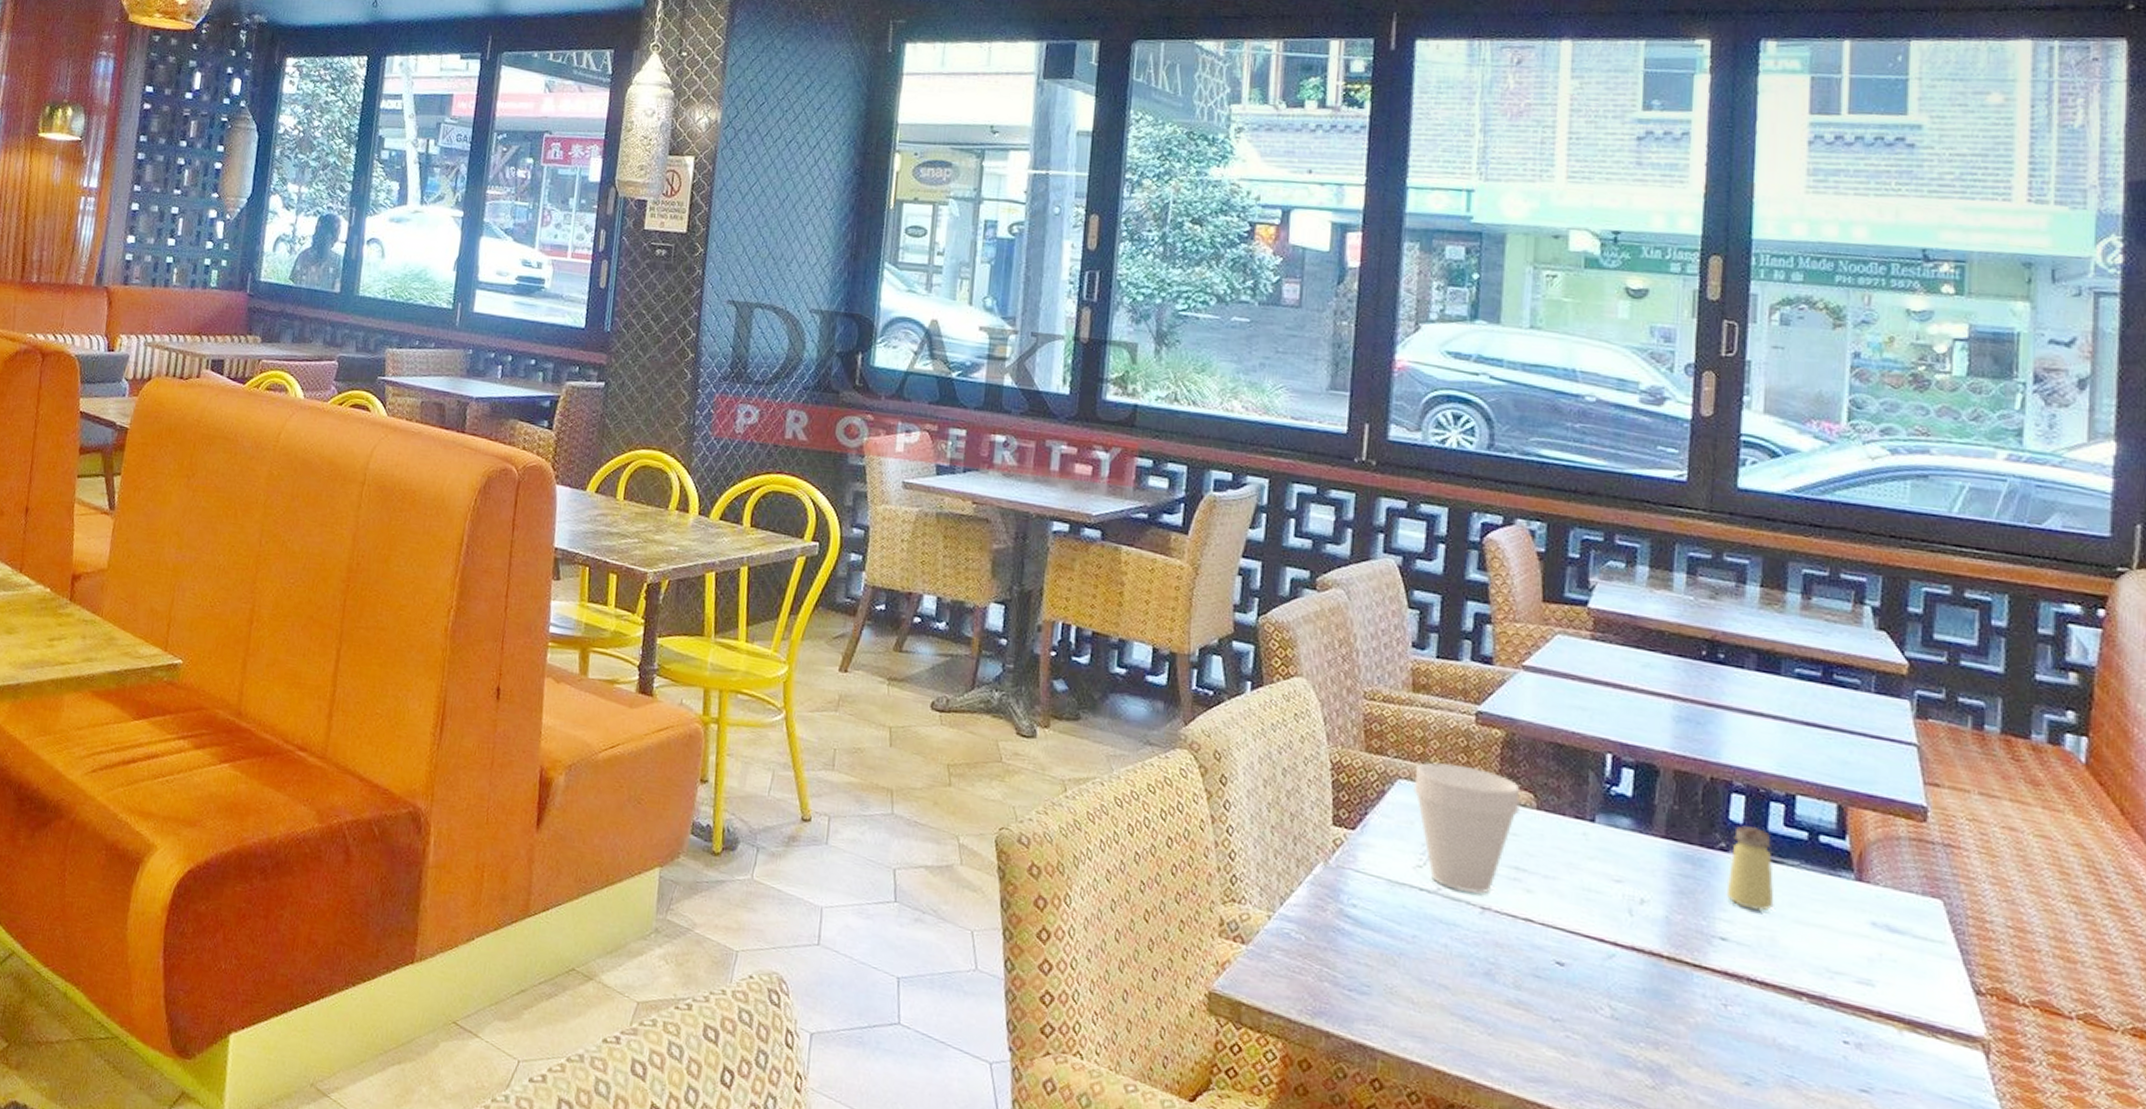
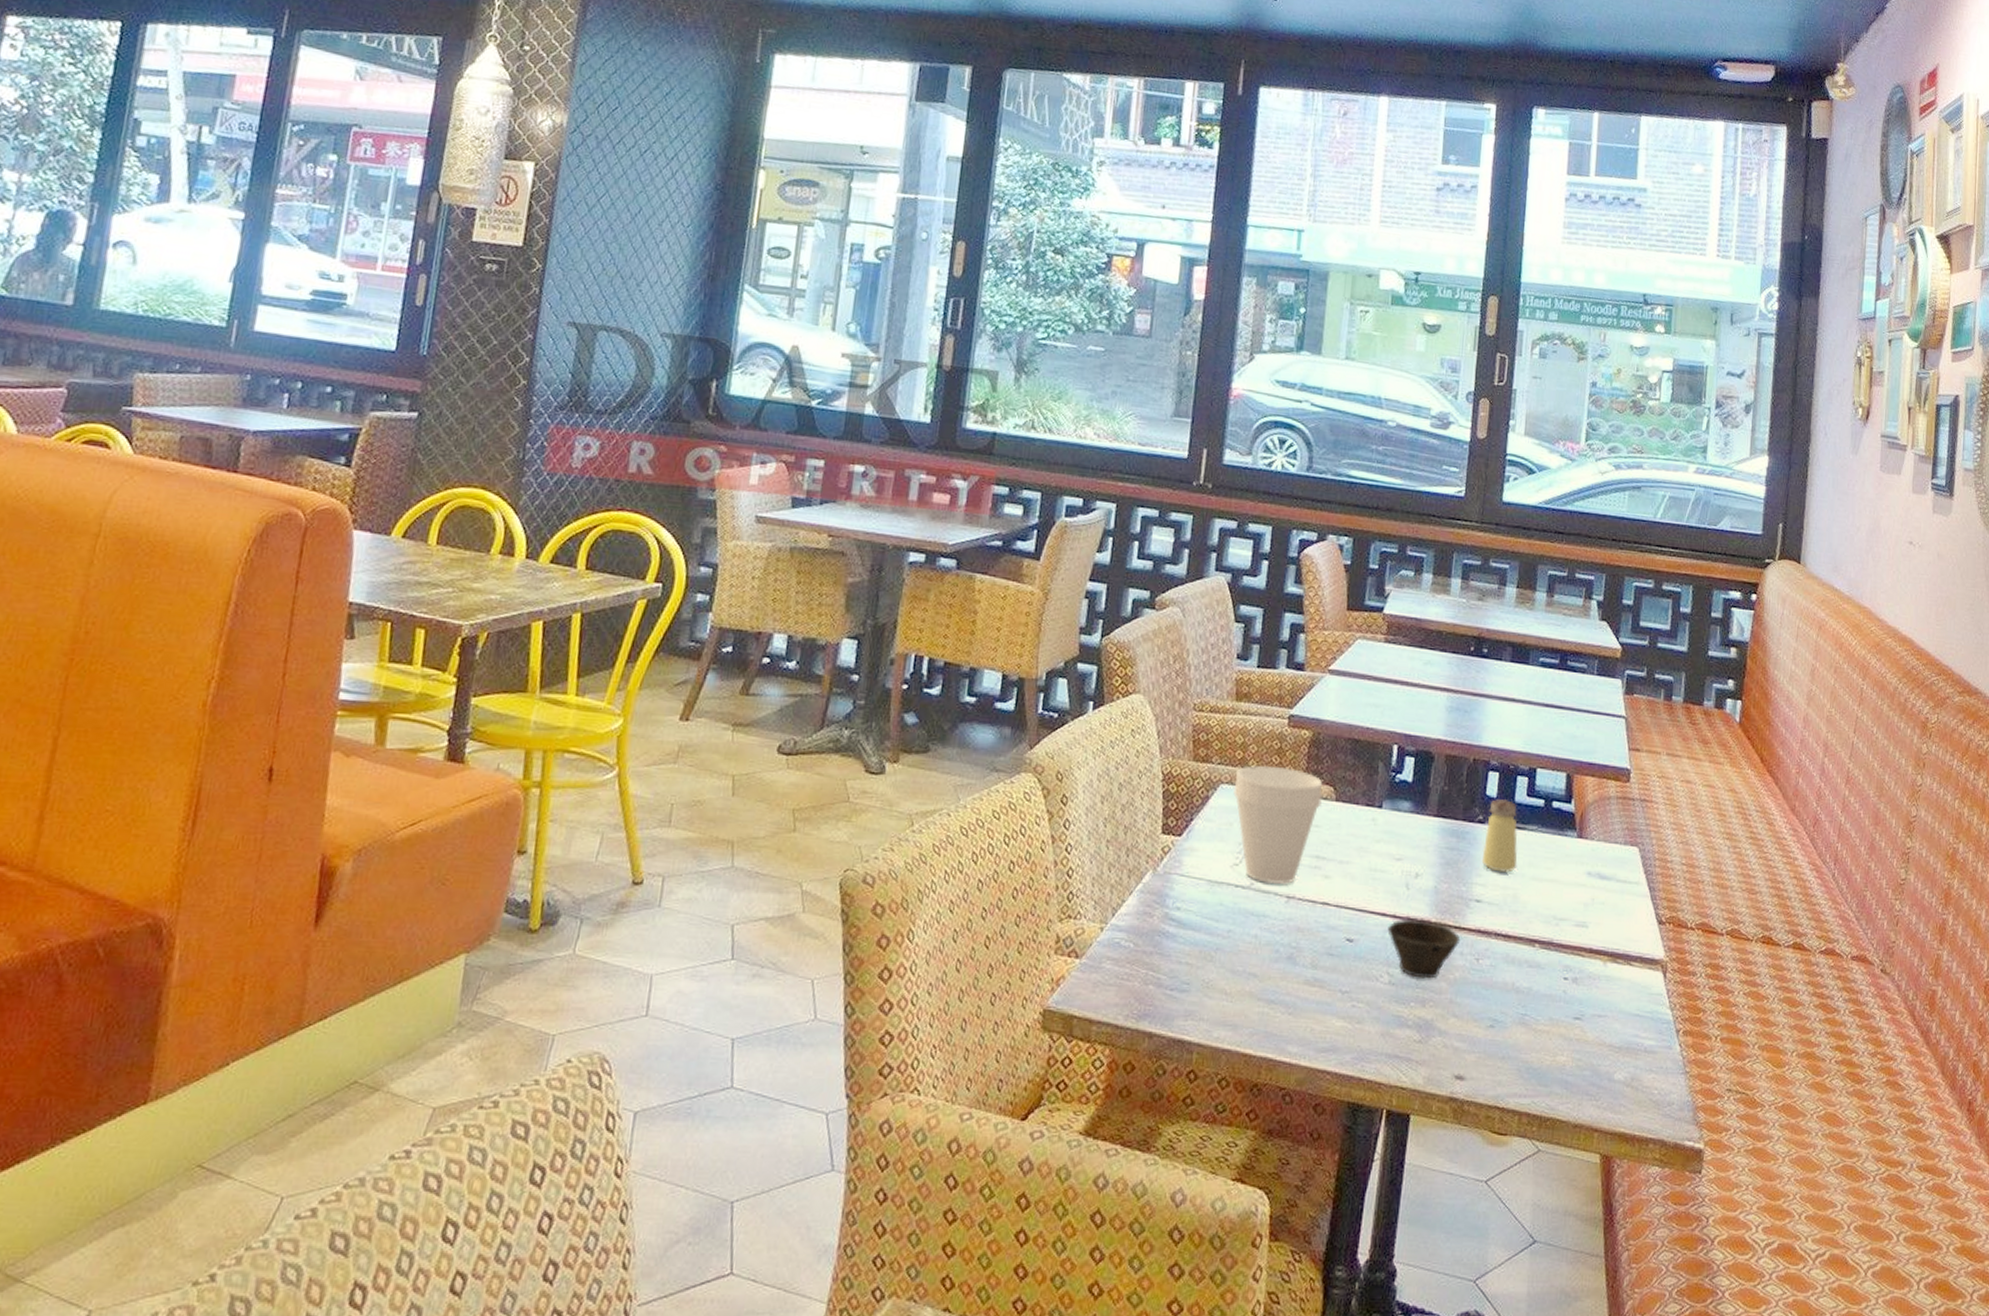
cup: none [1607,947,1702,1021] -> present [1387,918,1461,979]

